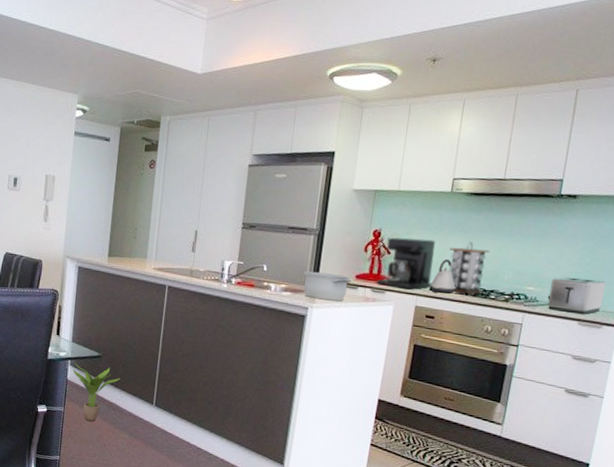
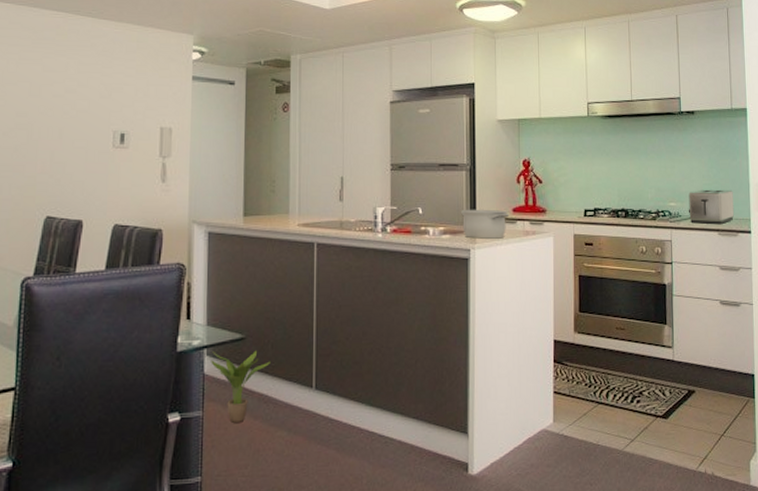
coffee maker: present [376,237,435,290] -> none [533,164,585,218]
kettle: present [430,258,456,295] -> none [585,182,607,219]
spice rack: present [450,241,489,295] -> none [596,163,633,216]

